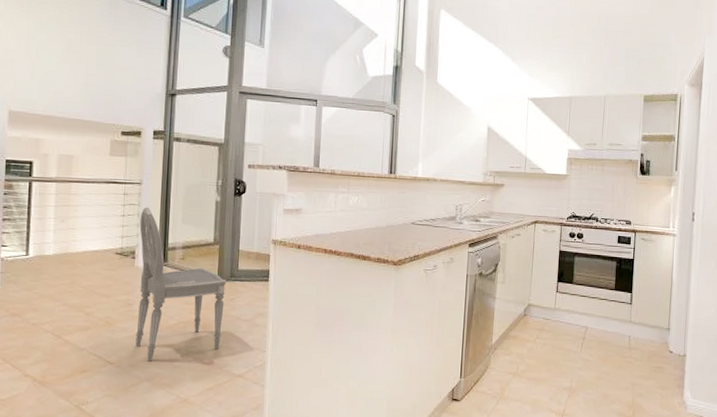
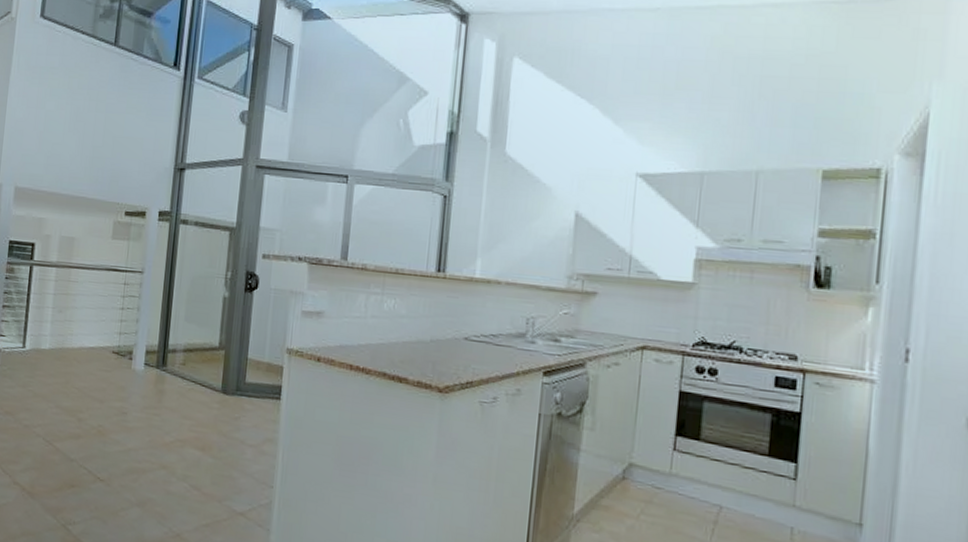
dining chair: present [135,207,227,362] -> none [128,300,232,484]

